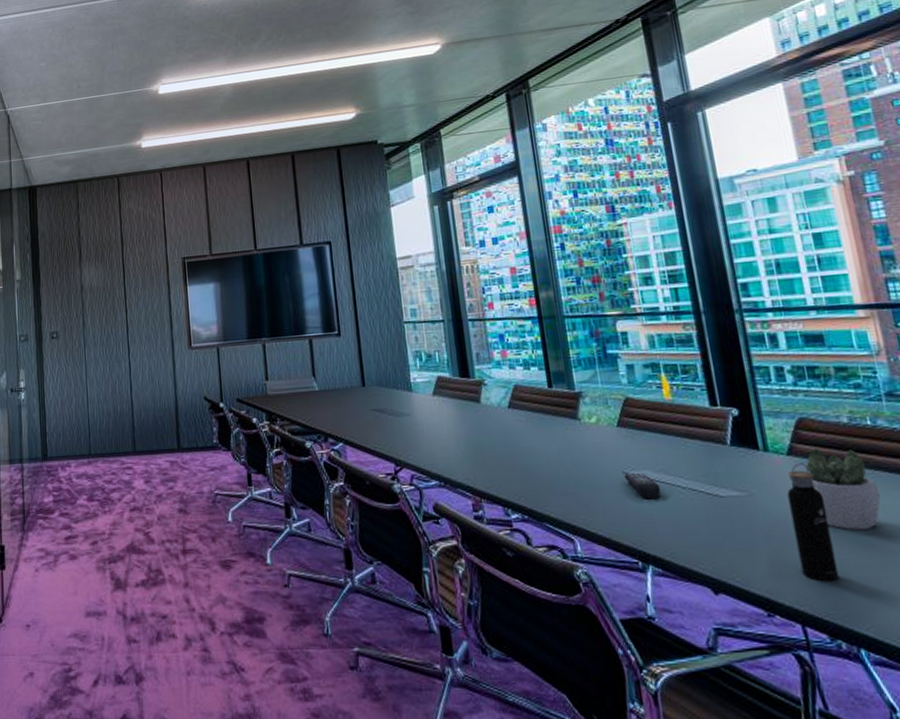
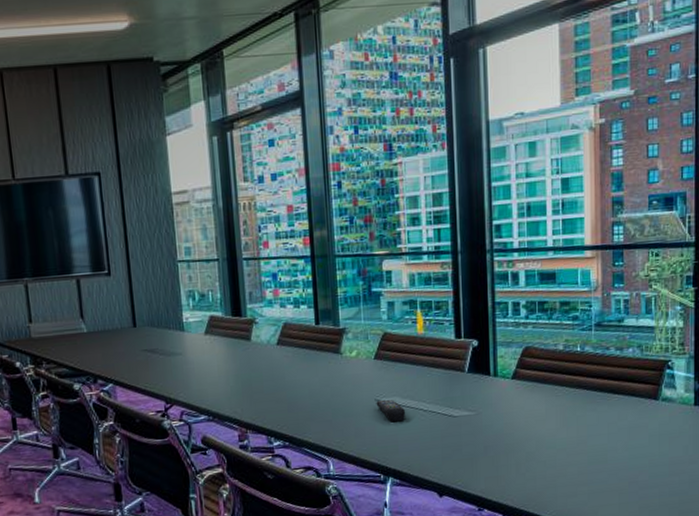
water bottle: present [787,462,839,581] -> none [507,384,536,480]
succulent plant: present [806,448,881,530] -> none [525,372,578,438]

